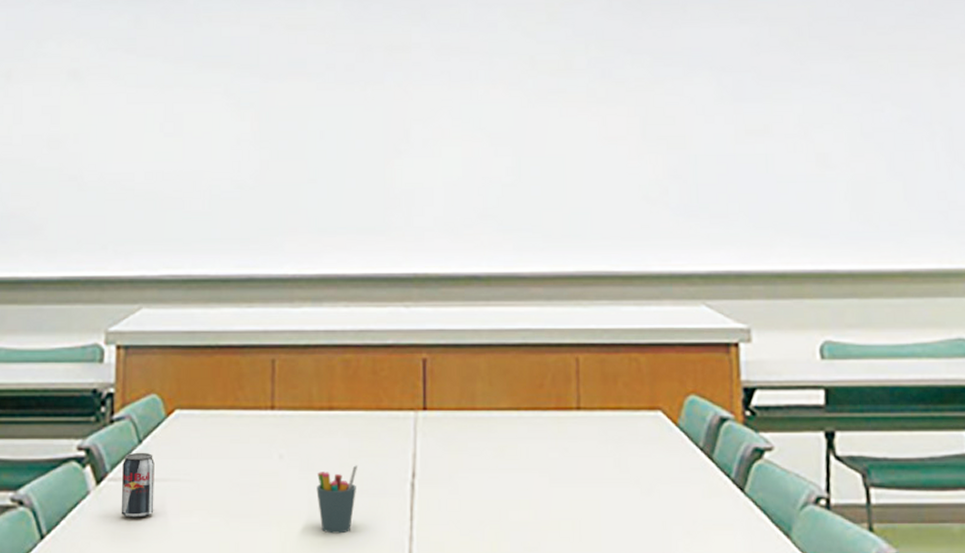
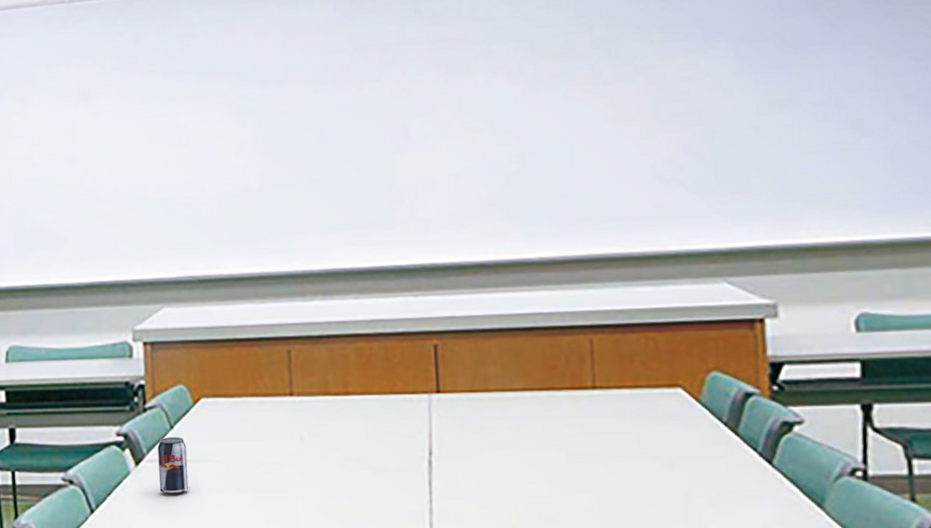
pen holder: present [316,465,357,534] -> none [337,445,376,507]

